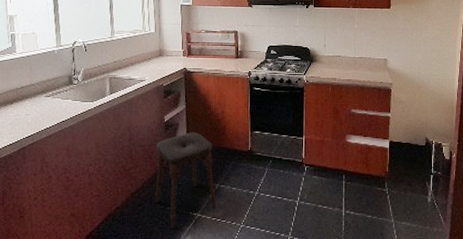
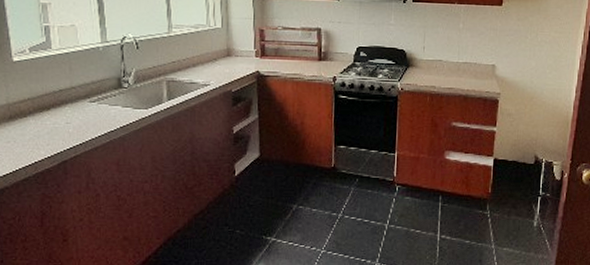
stool: present [155,132,216,229] -> none [222,146,293,254]

